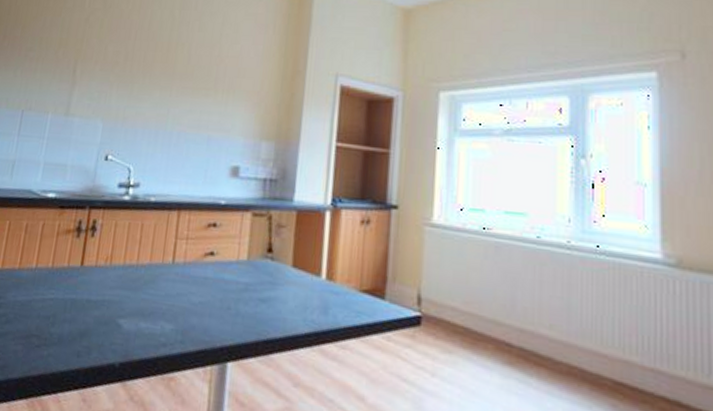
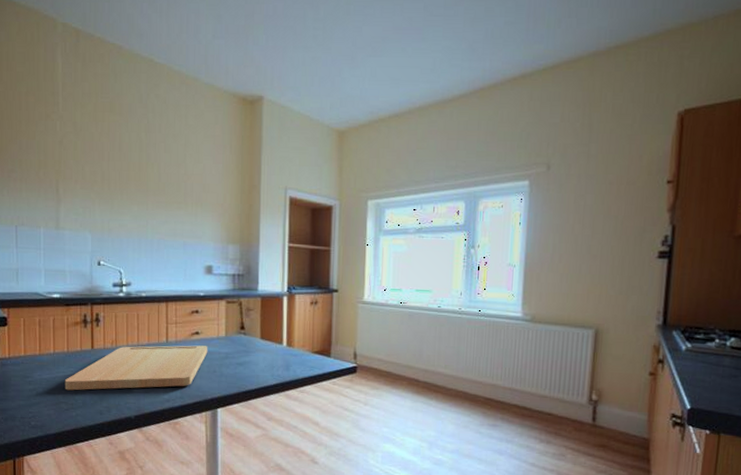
cutting board: none [40,265,224,327] -> present [64,345,208,391]

